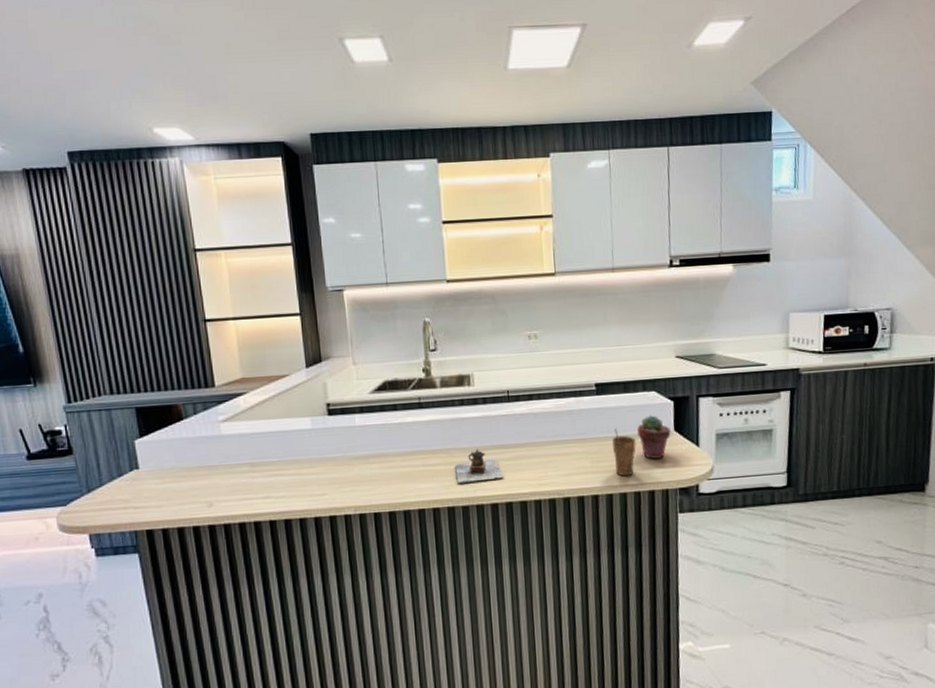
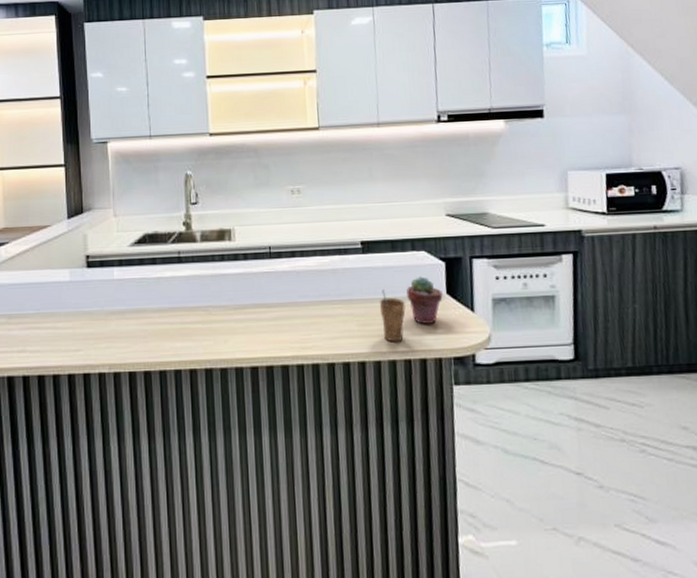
teapot: present [455,449,503,483] -> none [214,307,264,343]

